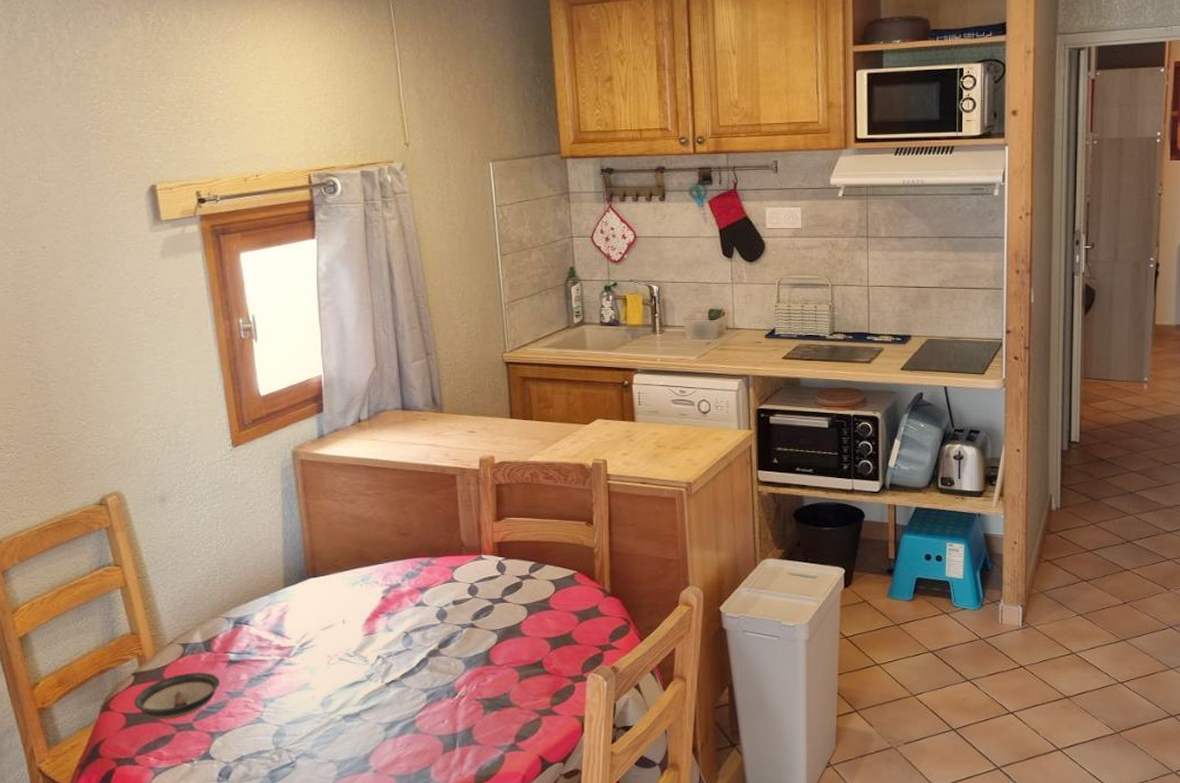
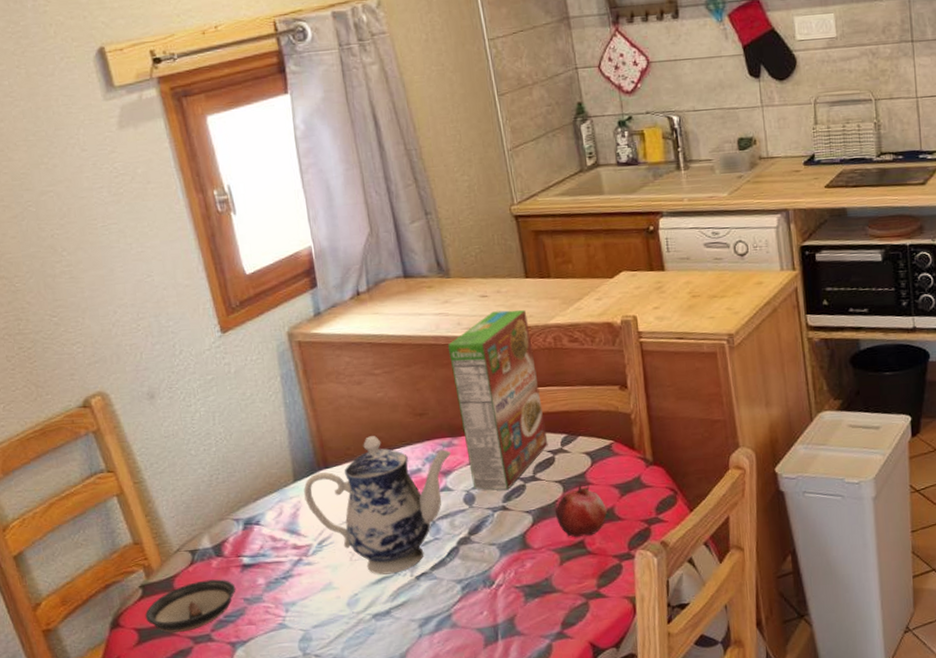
teapot: none [292,551,430,679] -> present [304,436,452,575]
cereal box: none [436,446,517,609] -> present [448,309,548,490]
fruit: none [519,609,565,658] -> present [555,484,607,538]

